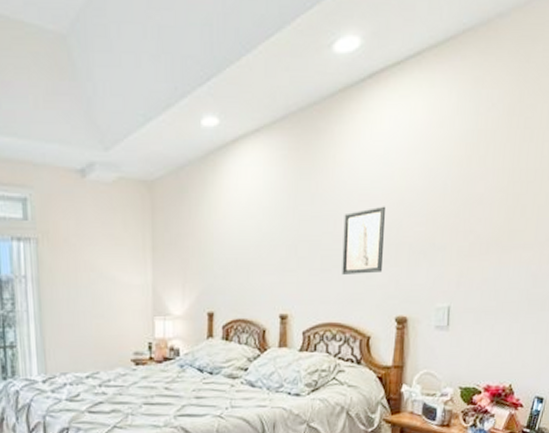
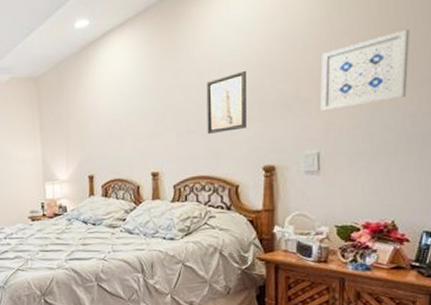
wall art: none [454,184,537,262] -> present [320,29,410,112]

